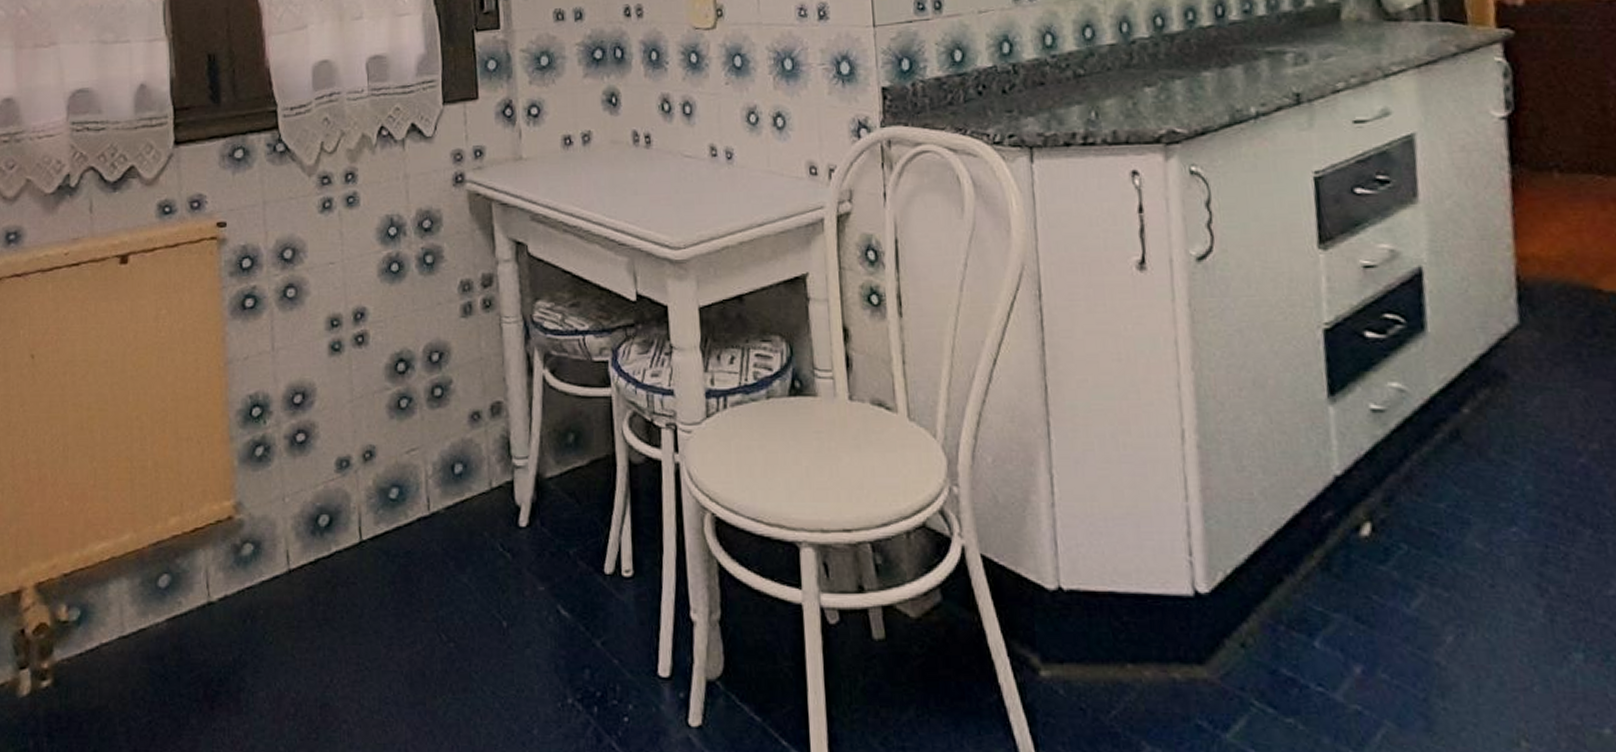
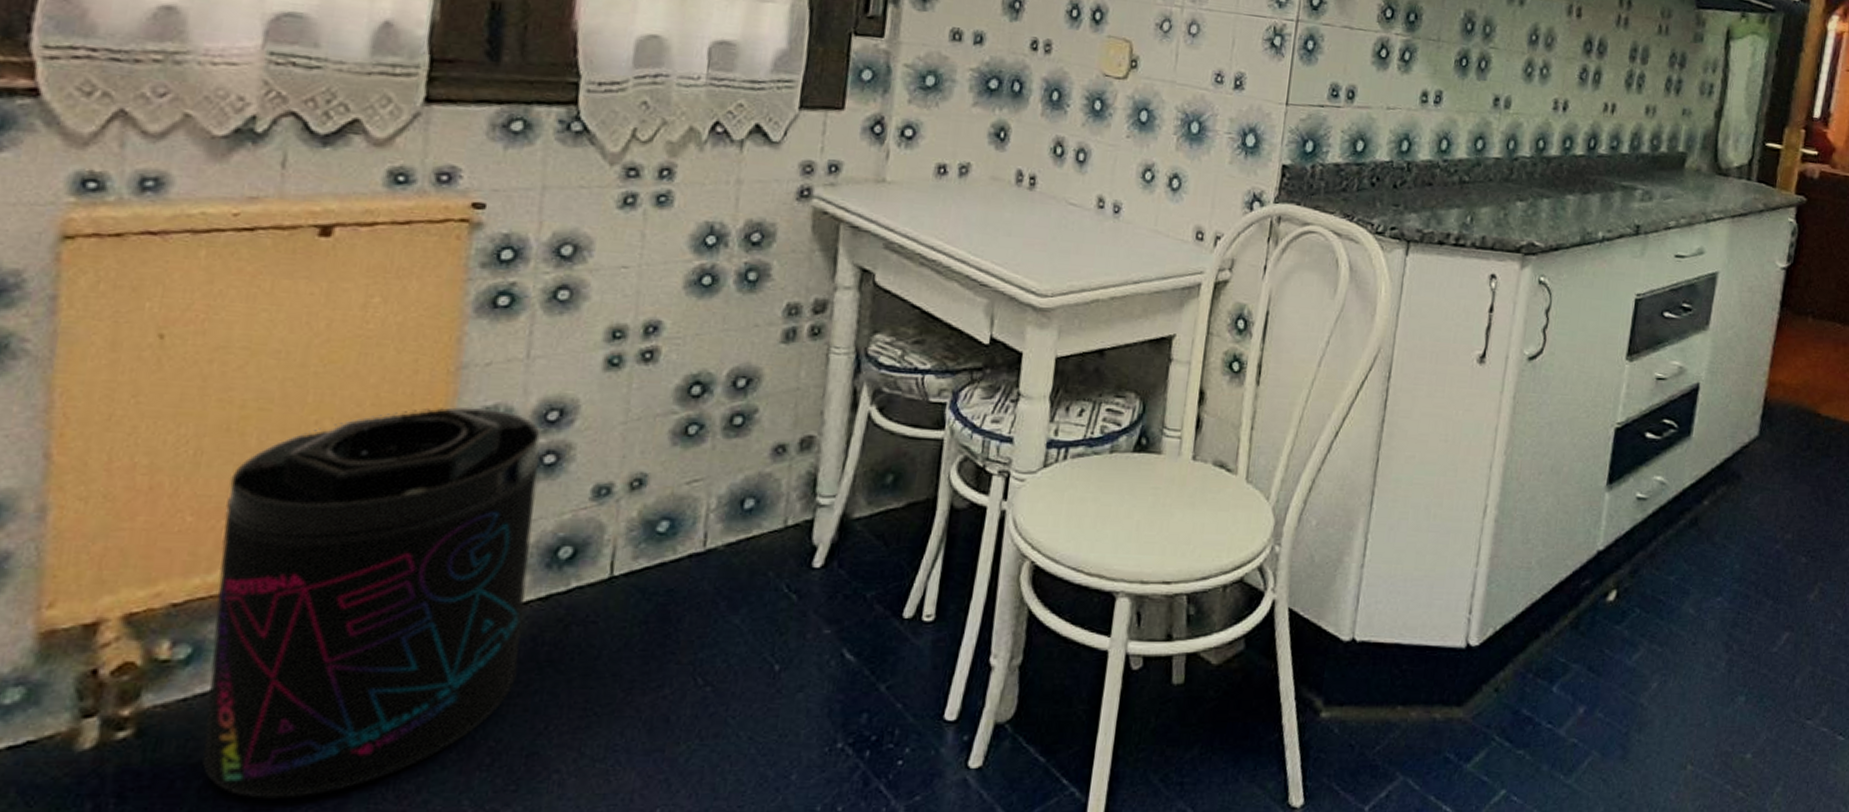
supplement container: none [87,396,303,741] -> present [201,407,541,799]

